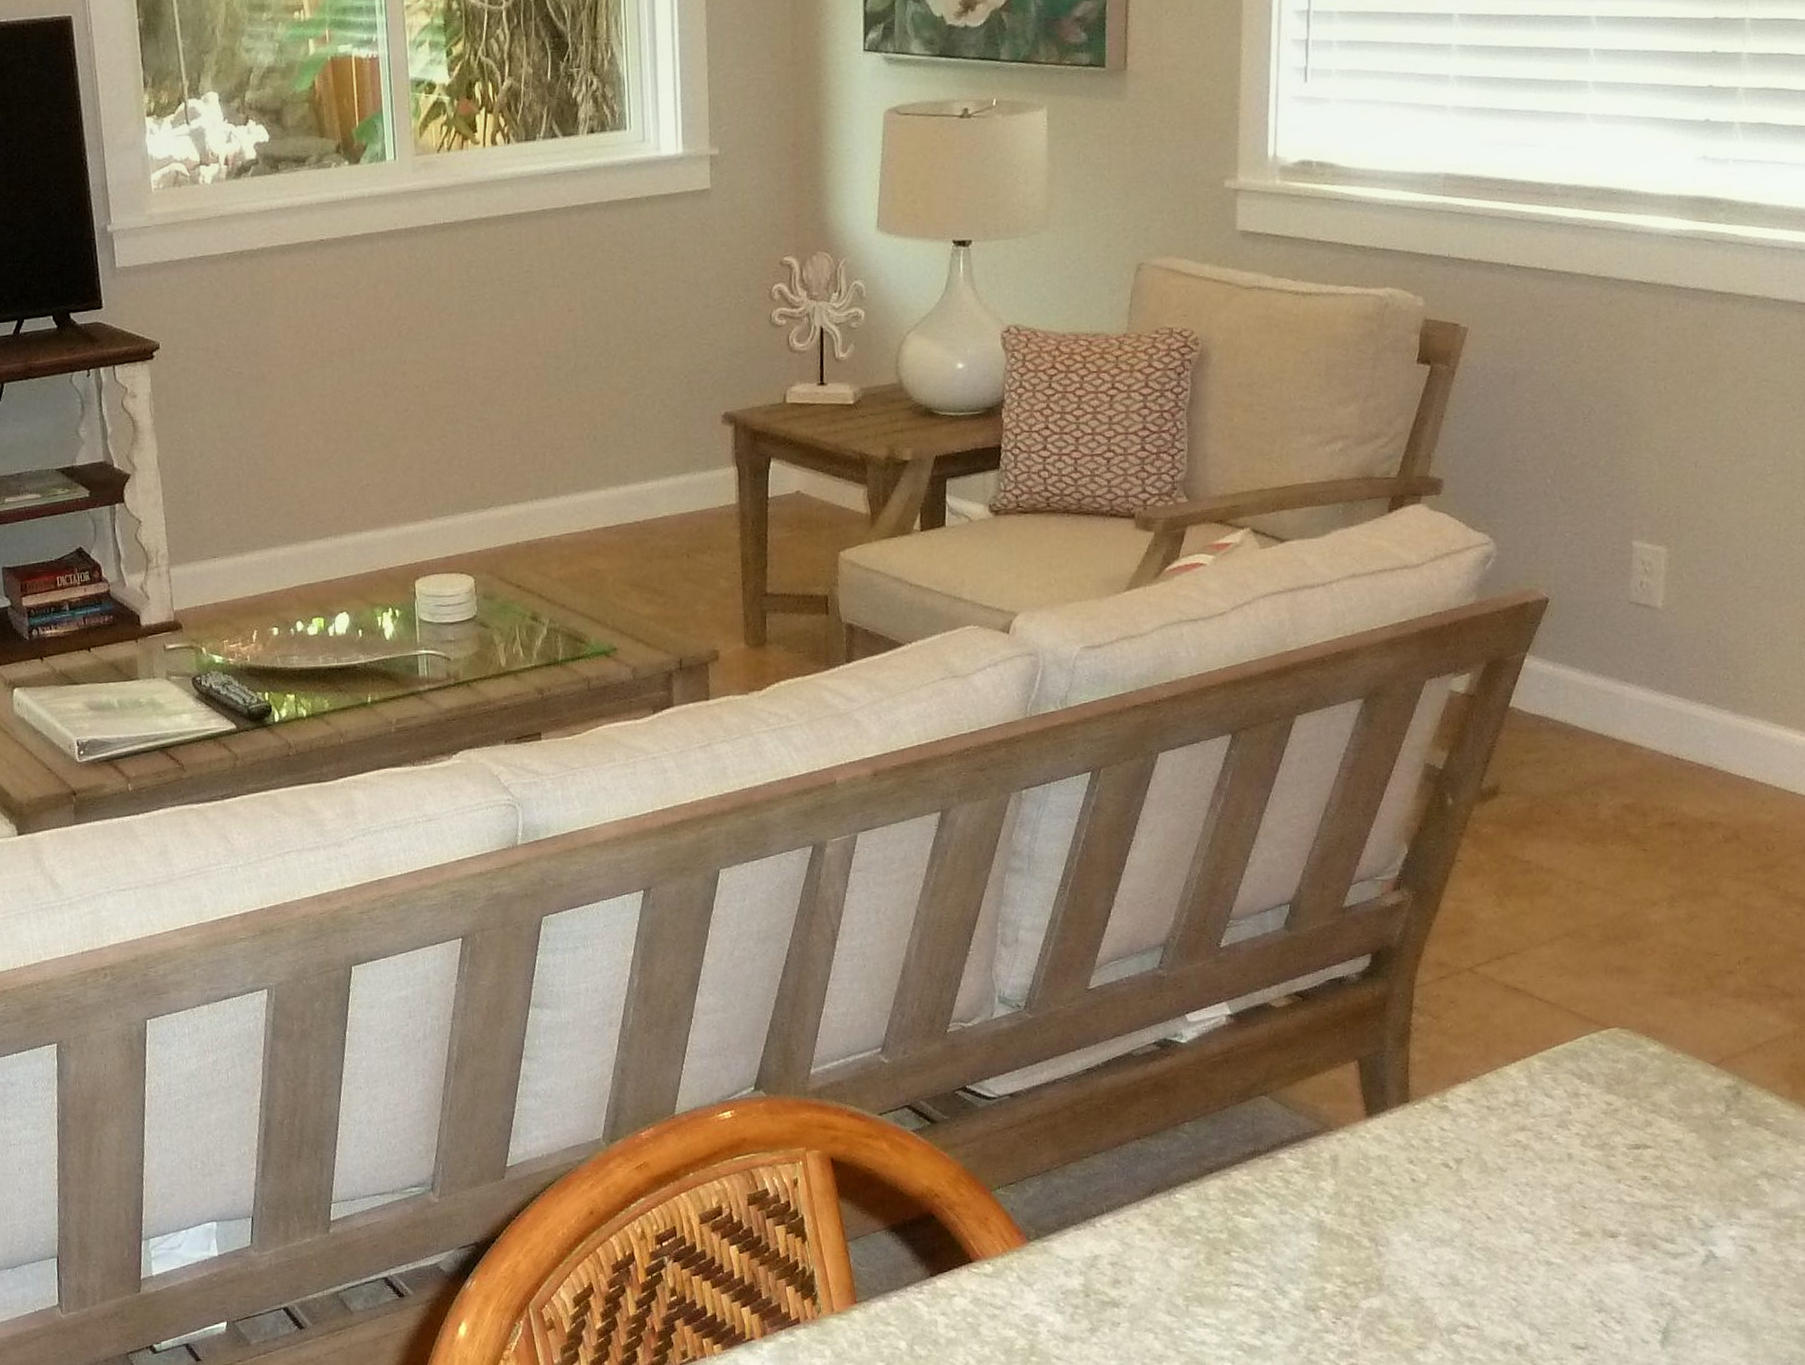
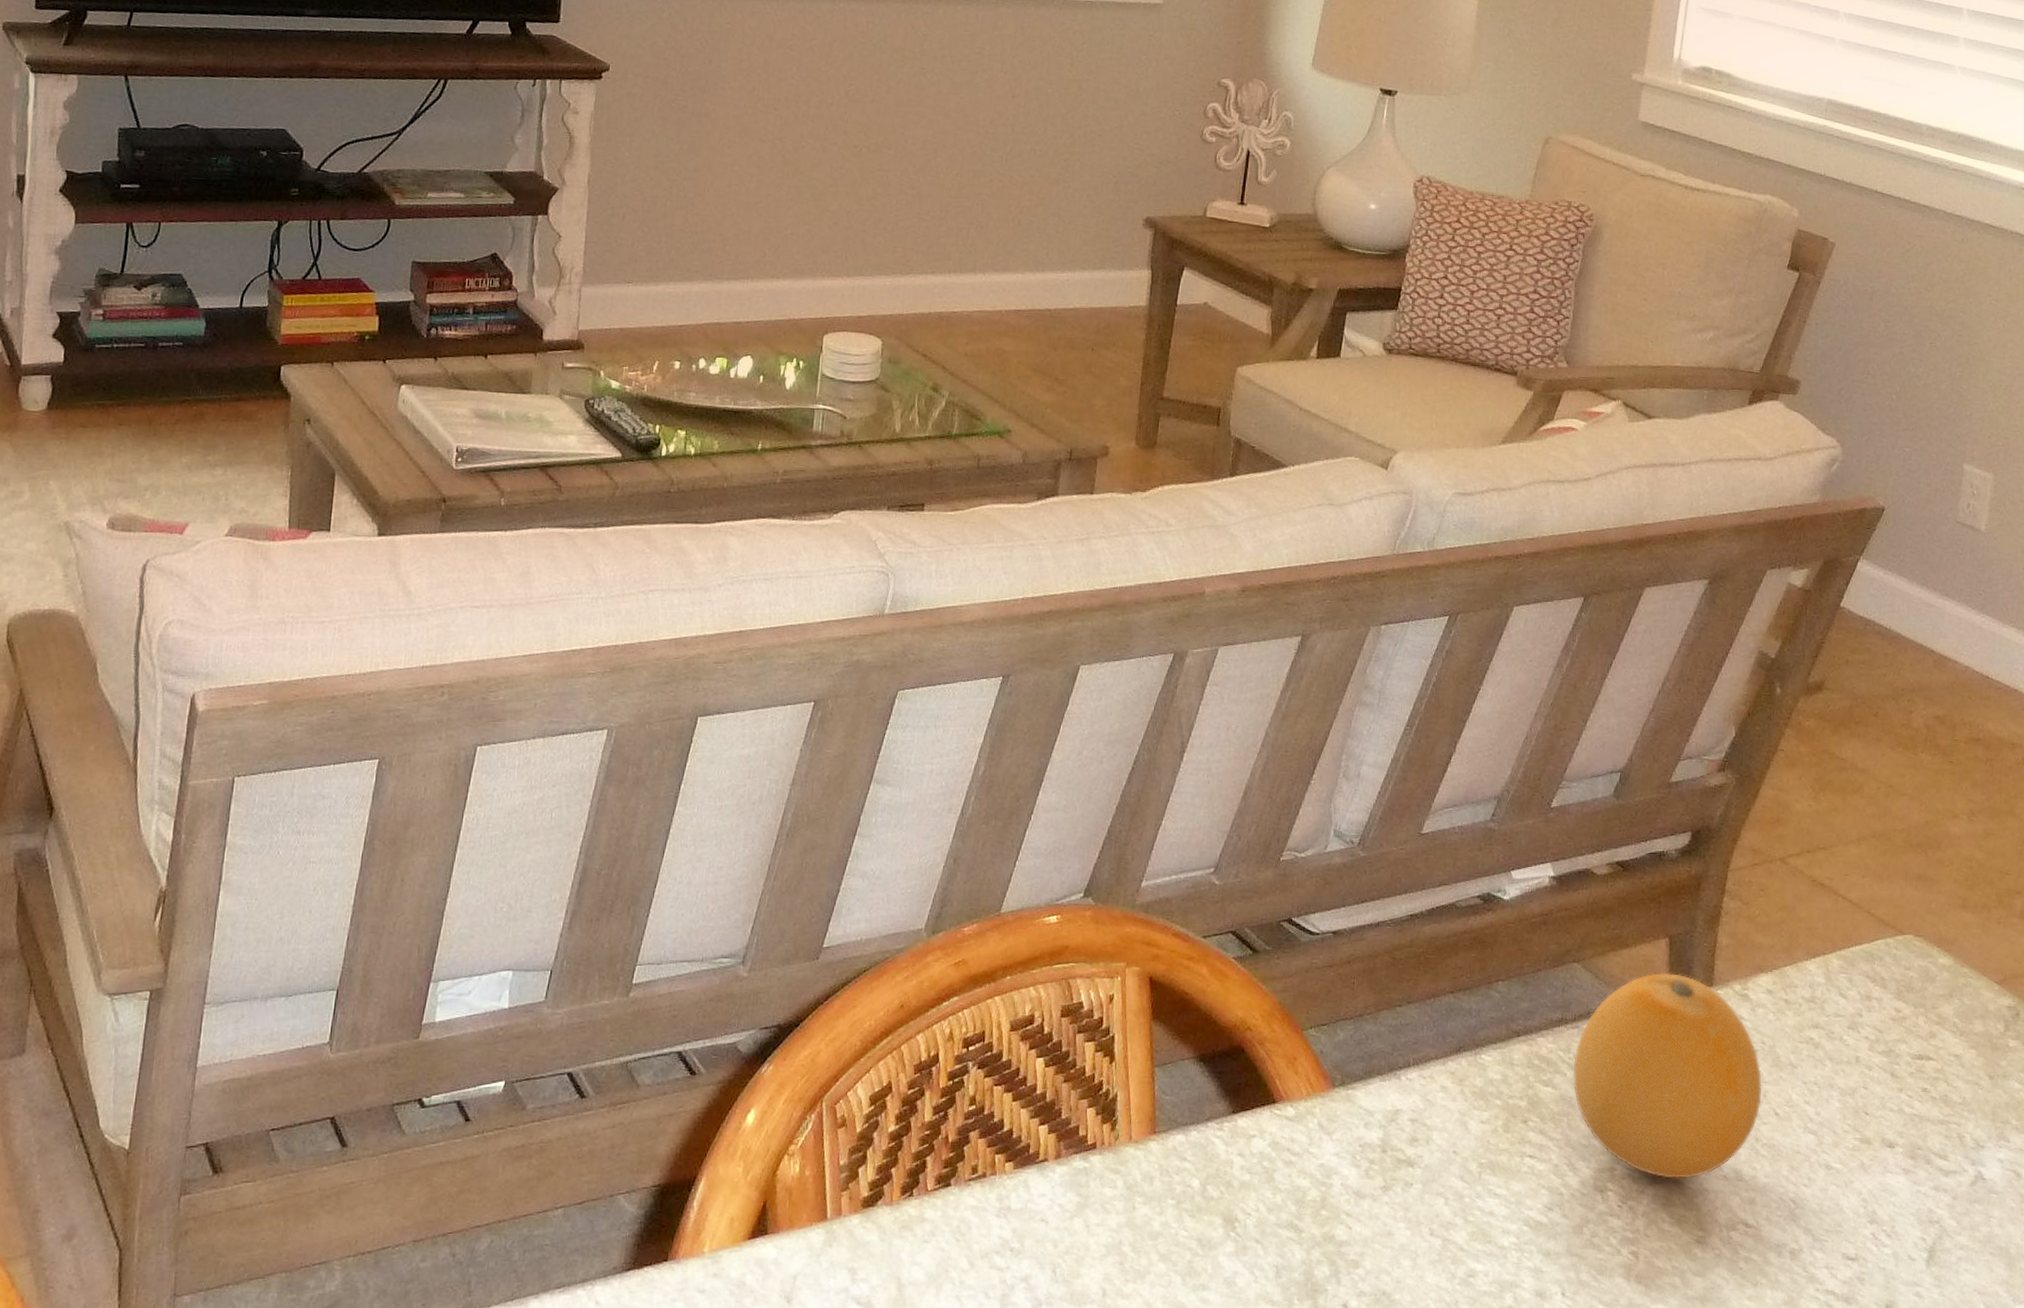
fruit: none [1271,1094,1472,1292] -> present [1572,973,1763,1179]

